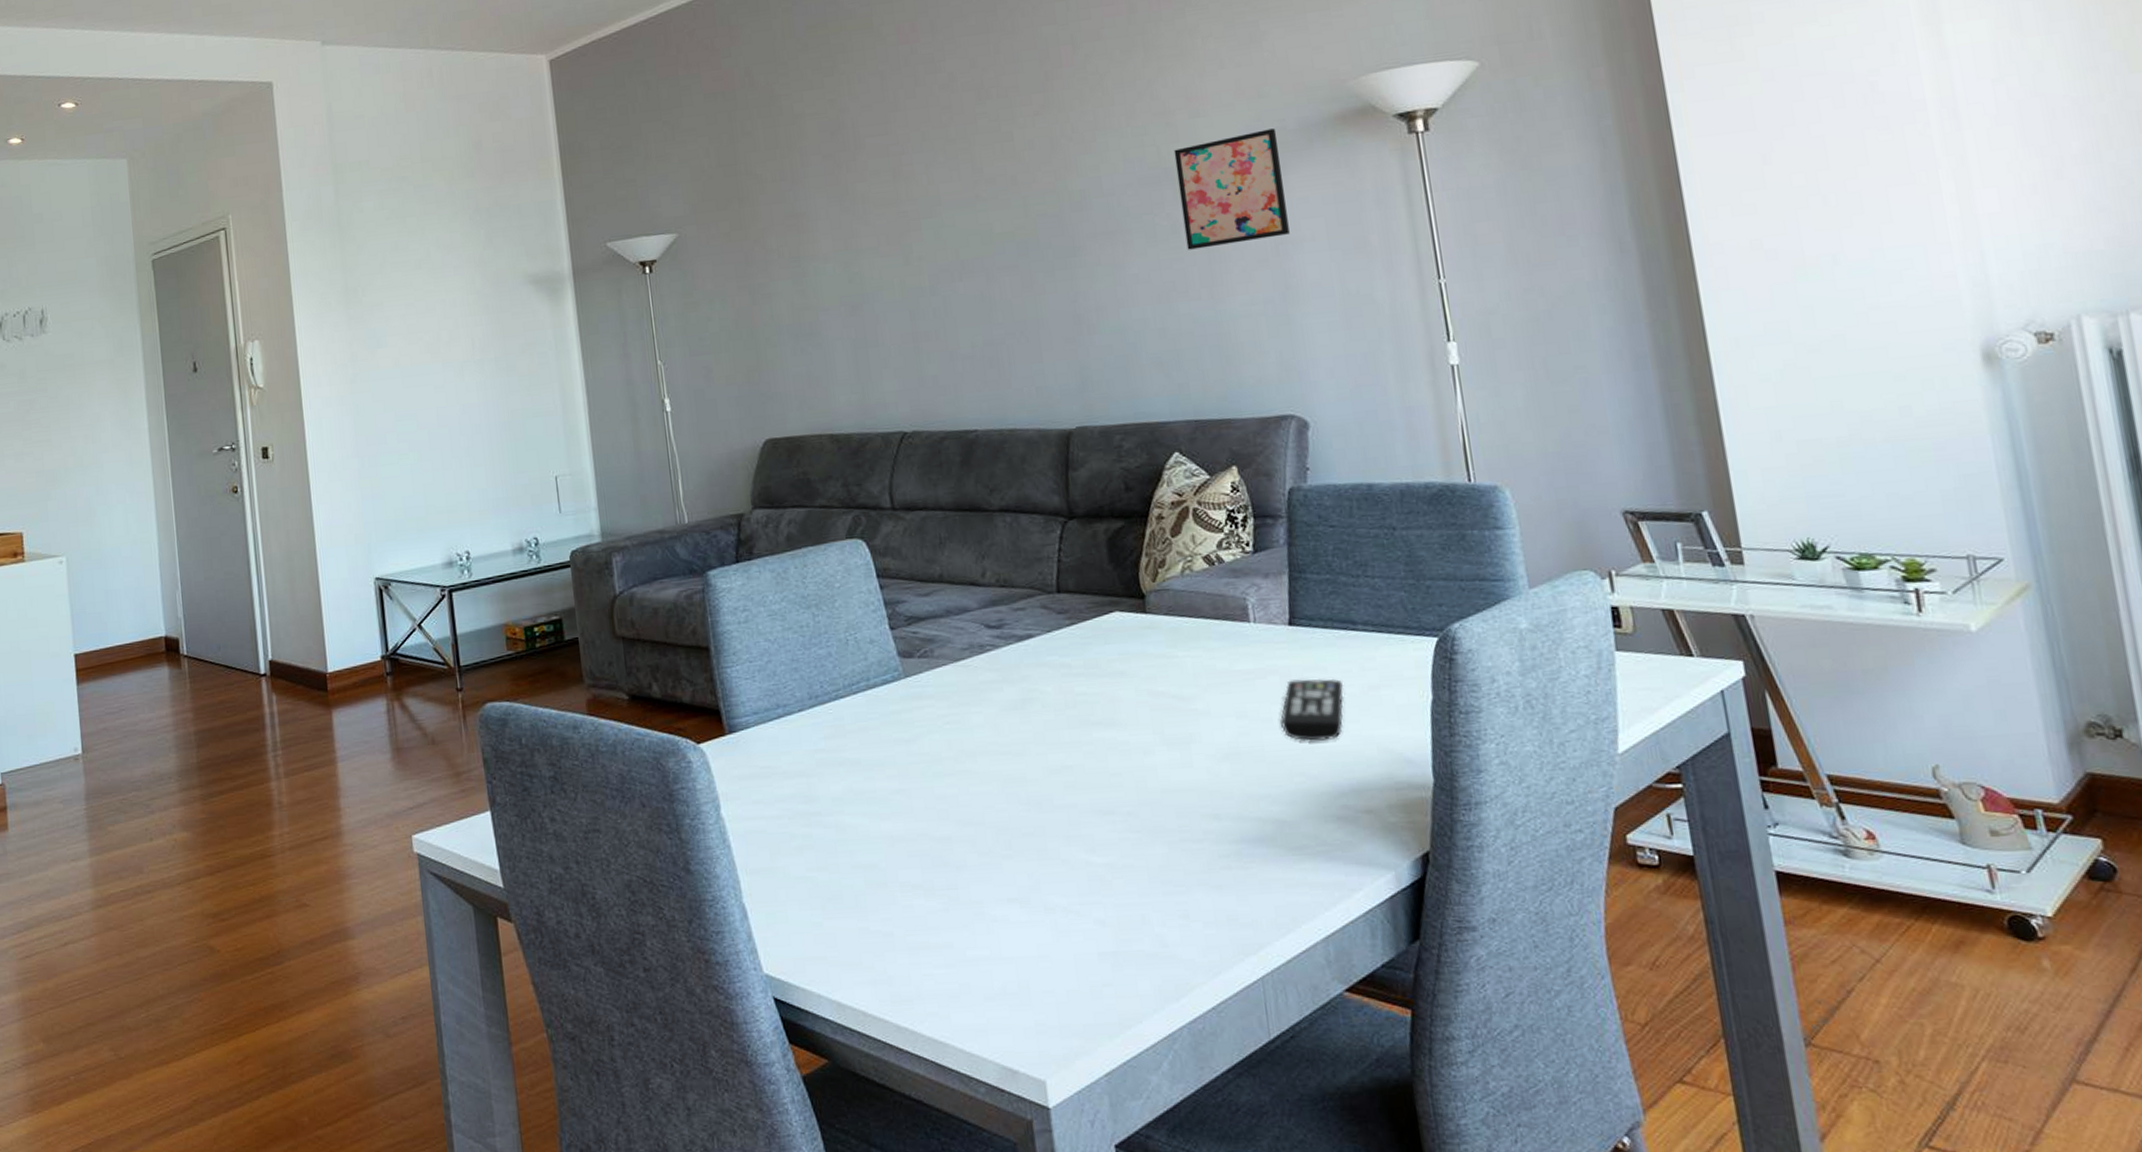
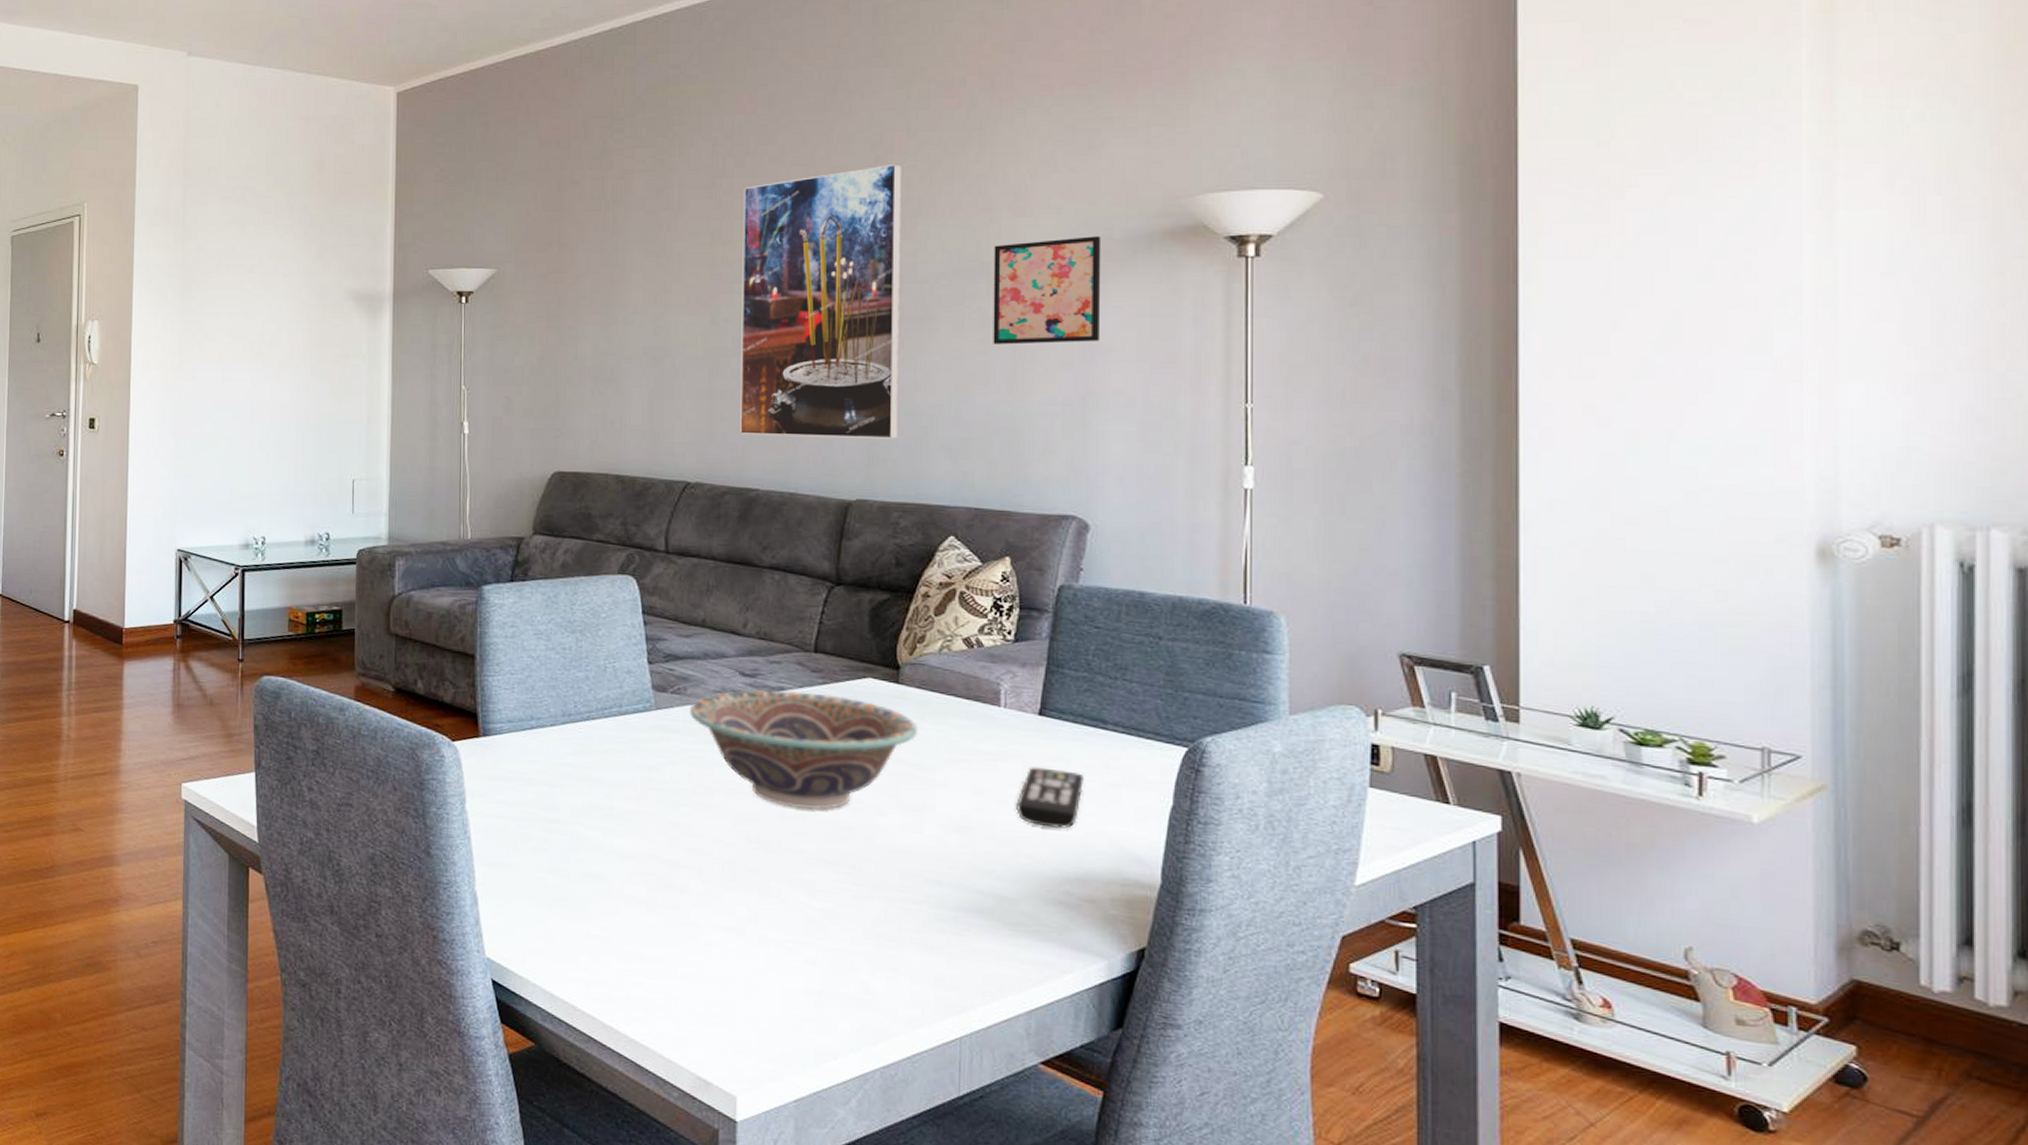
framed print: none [918,77,1108,376] -> present [740,163,902,439]
decorative bowl: none [939,634,1173,761] -> present [690,689,918,809]

